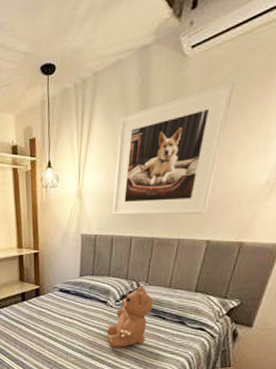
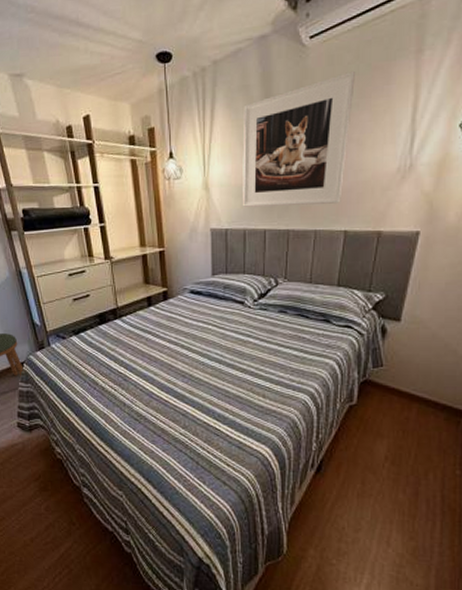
teddy bear: present [107,287,153,348] -> none [247,284,295,354]

